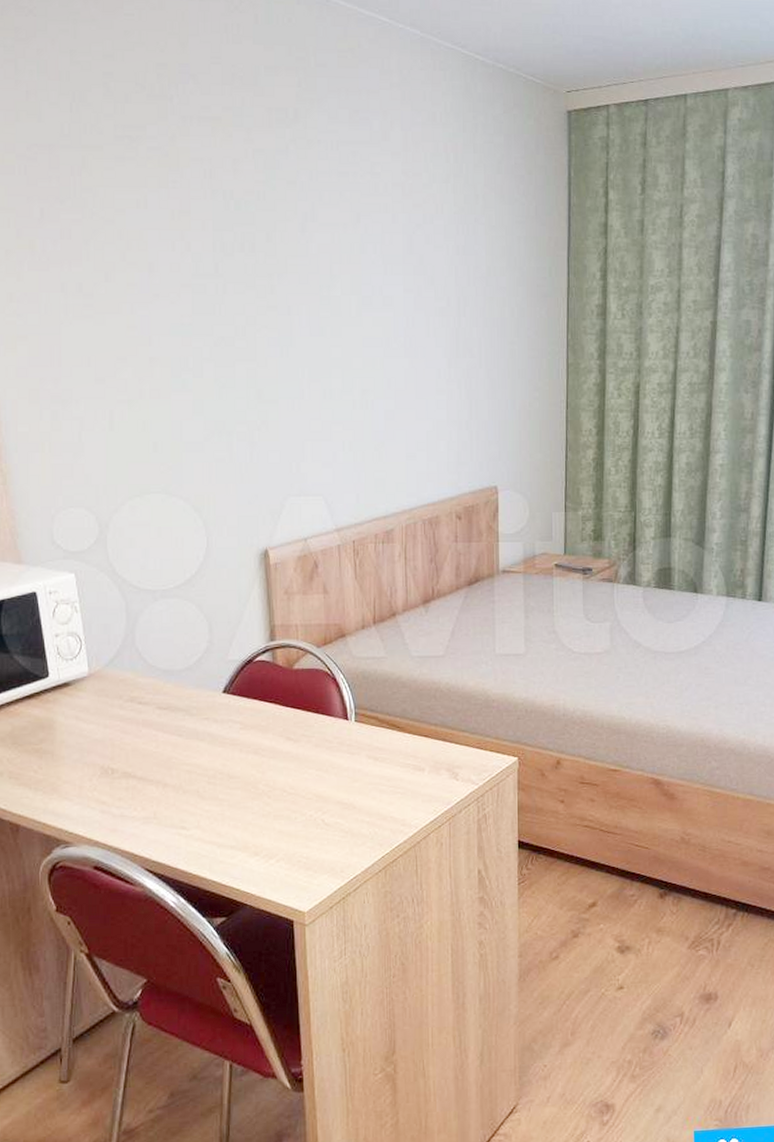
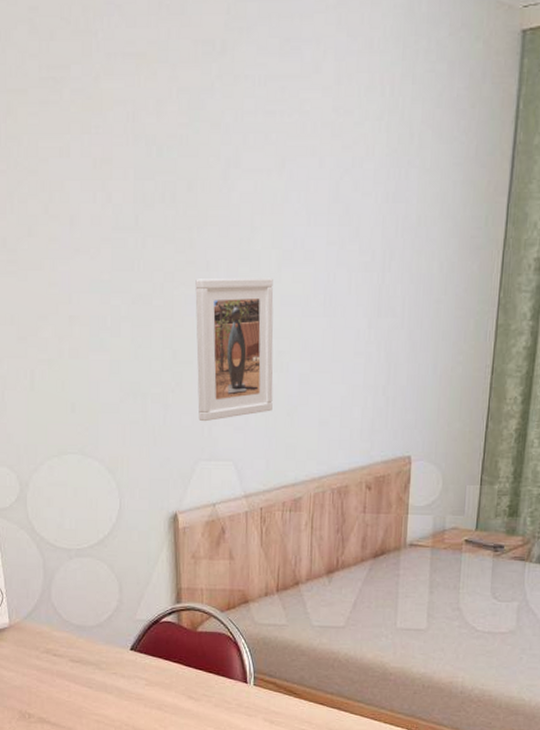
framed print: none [278,321,360,458] -> present [195,277,274,422]

